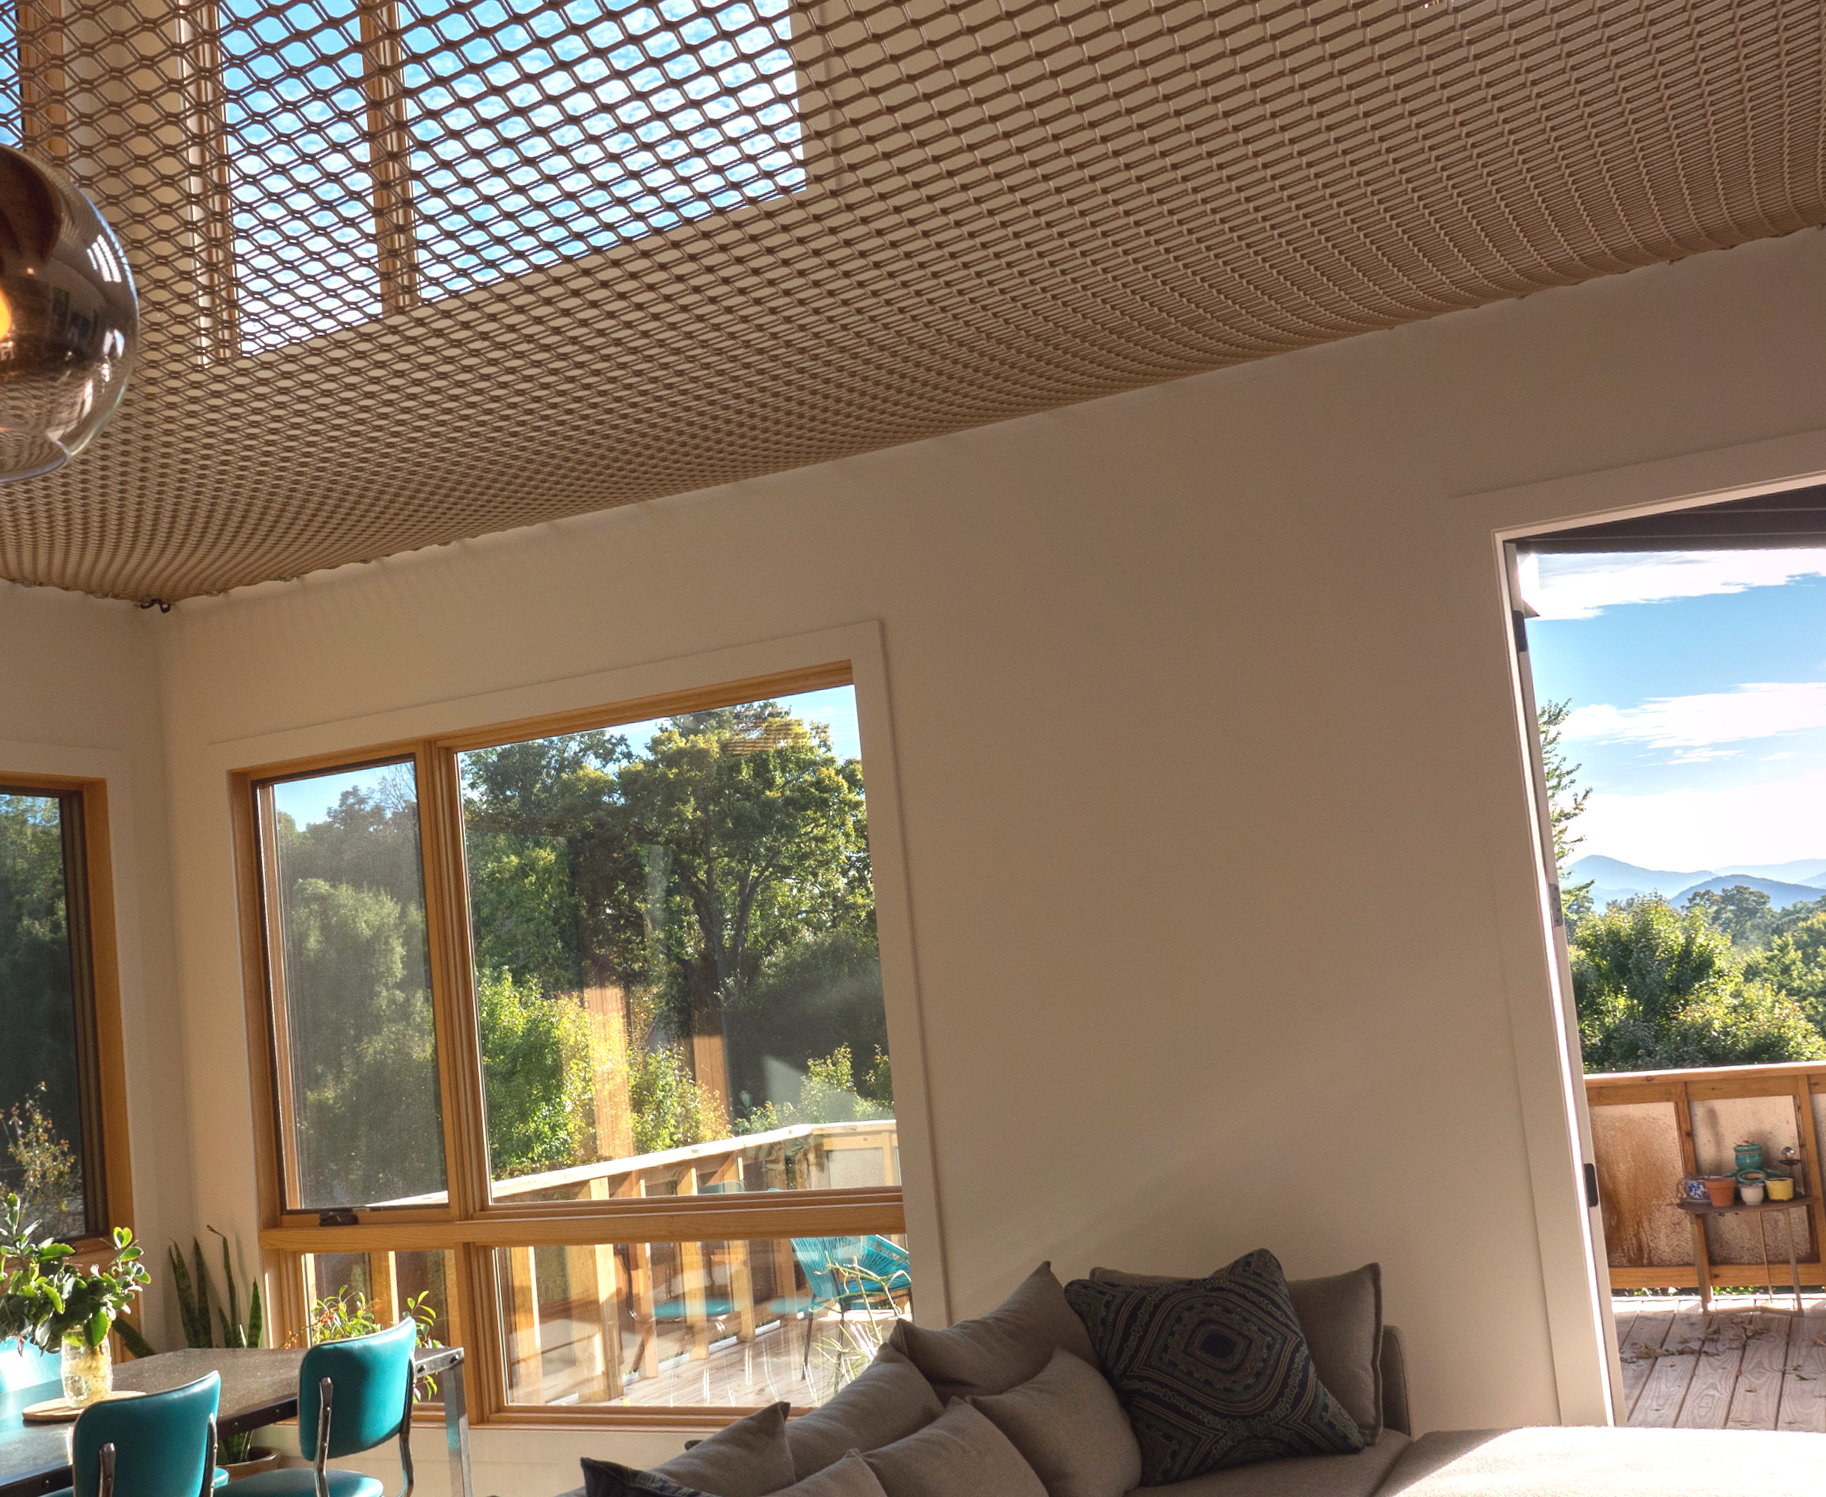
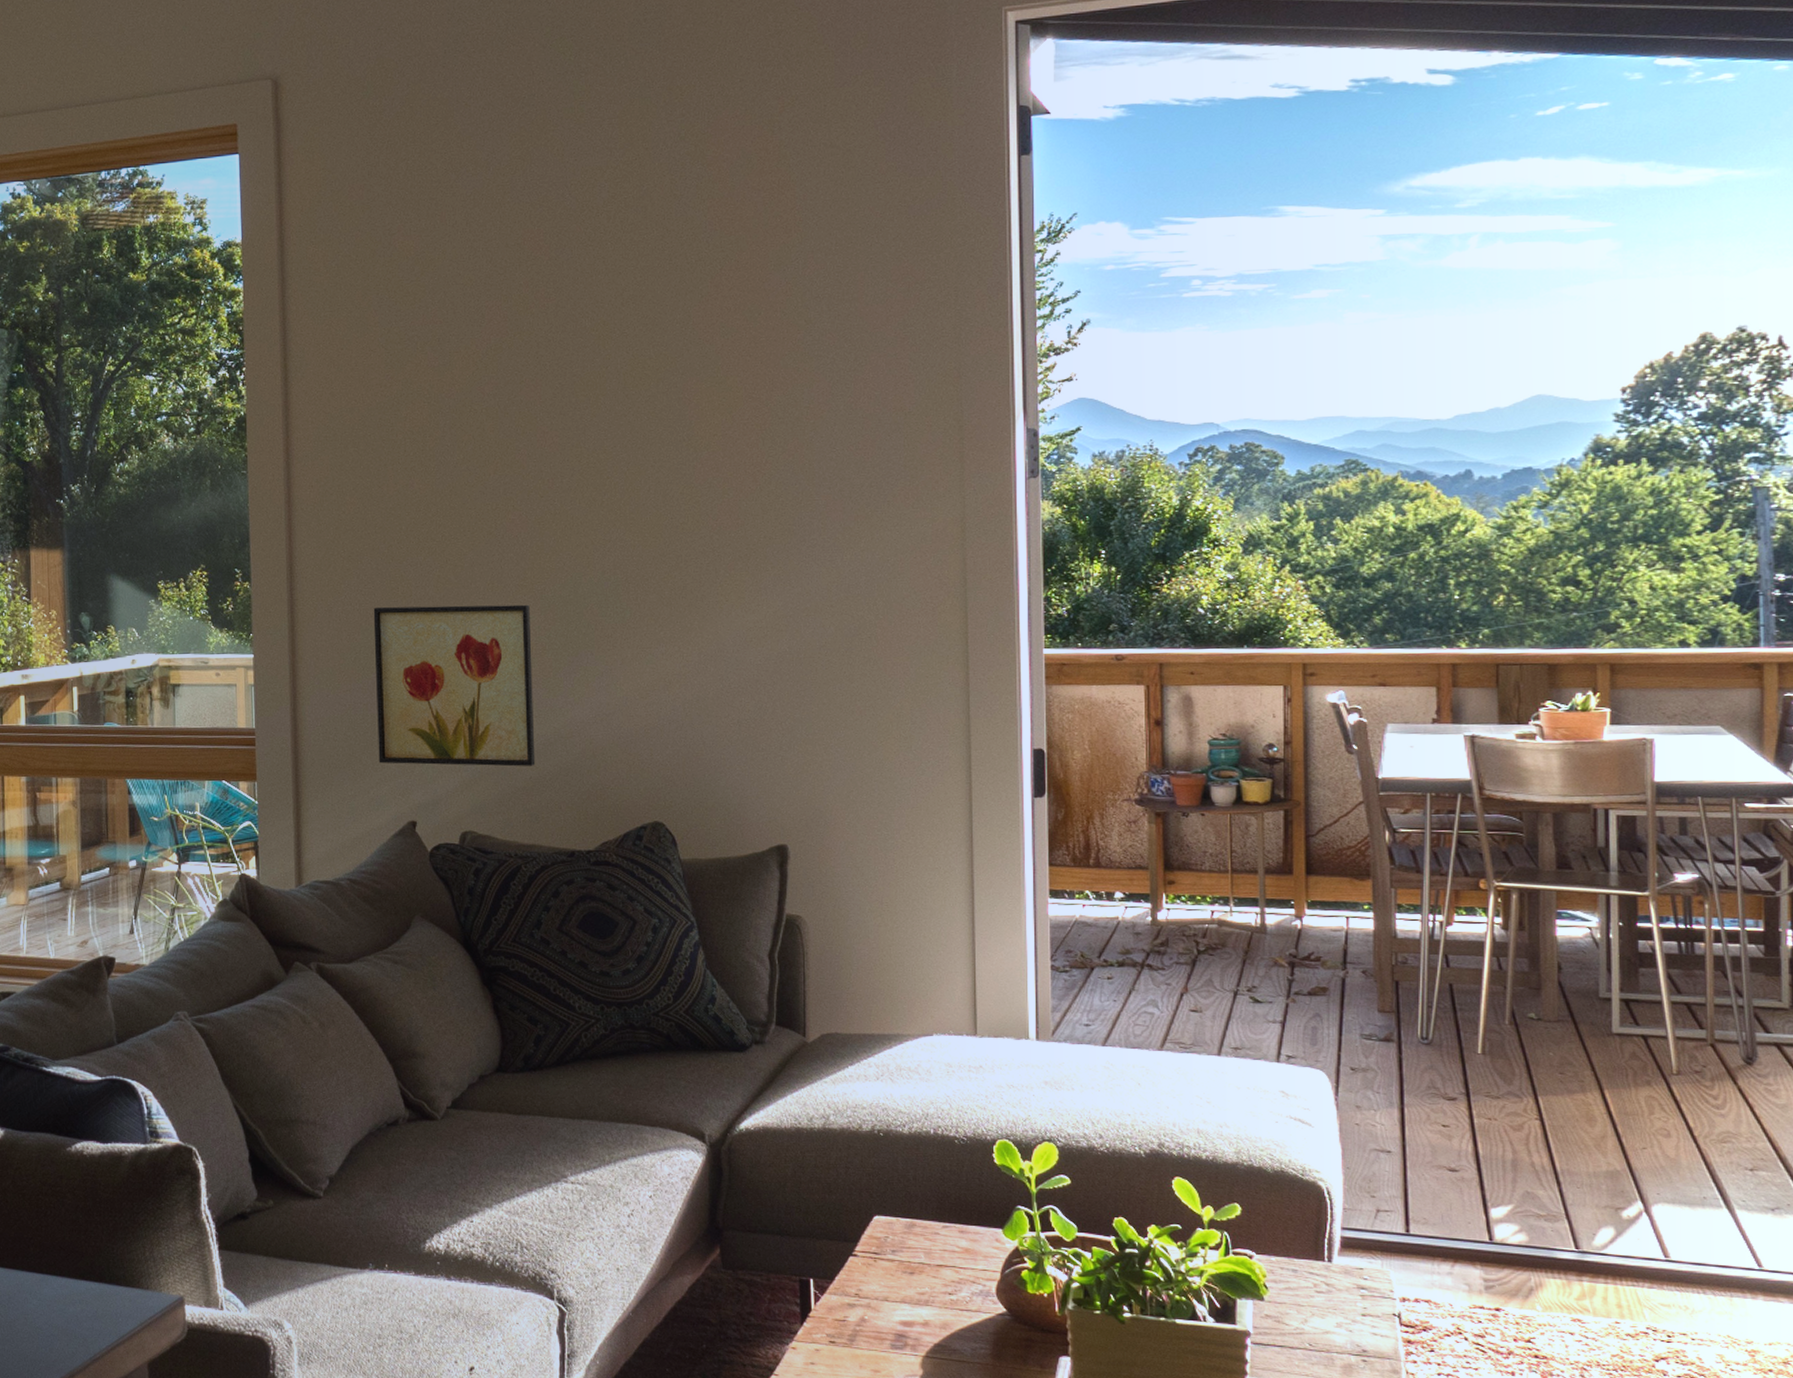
wall art: none [998,1061,1151,1211] -> present [373,604,536,767]

